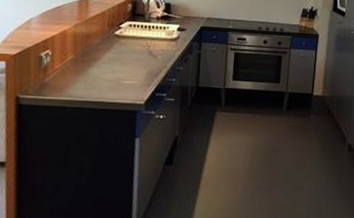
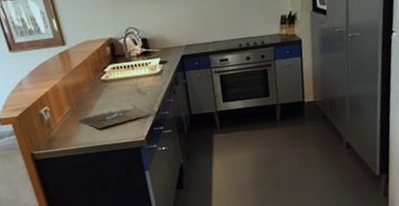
cutting board: none [78,65,165,84] -> present [78,104,158,129]

